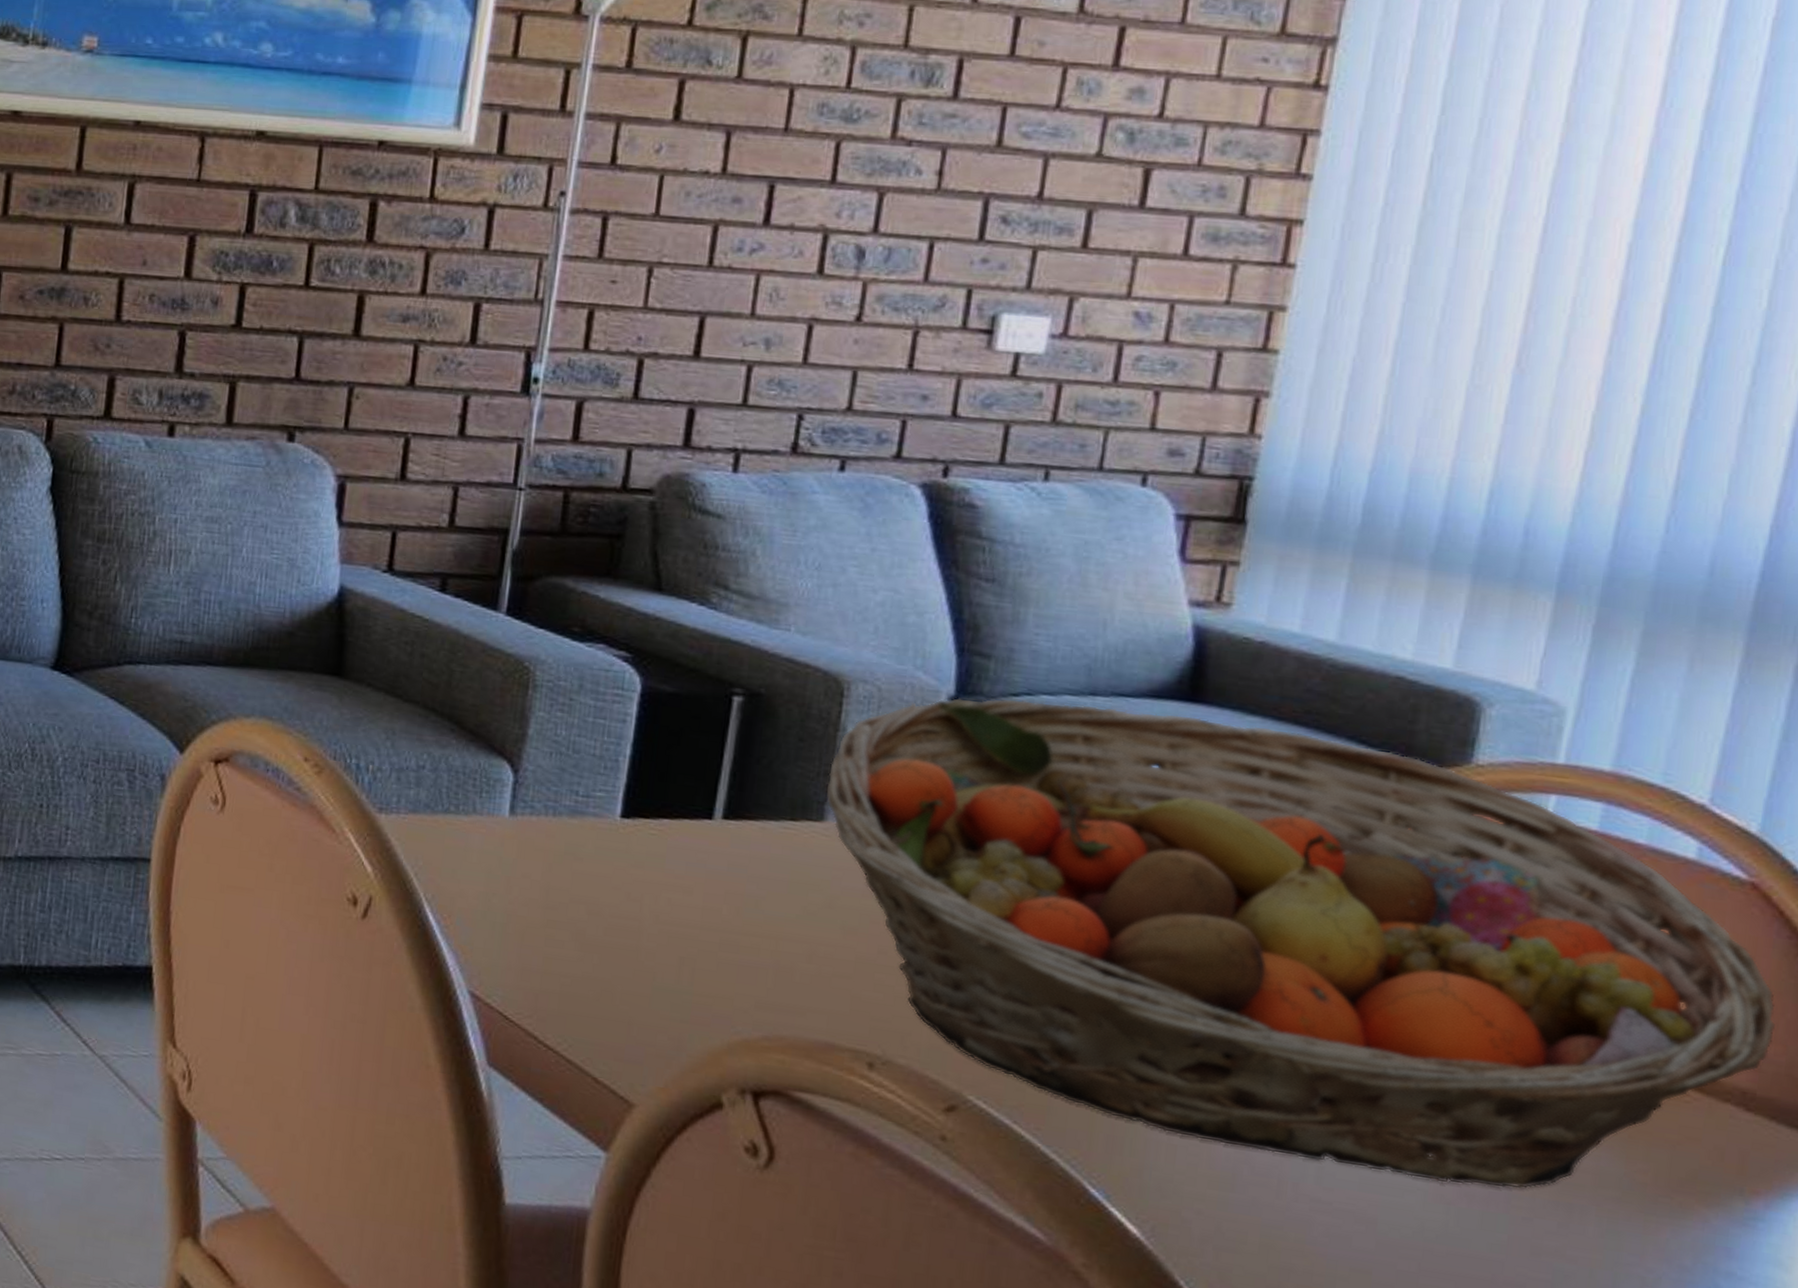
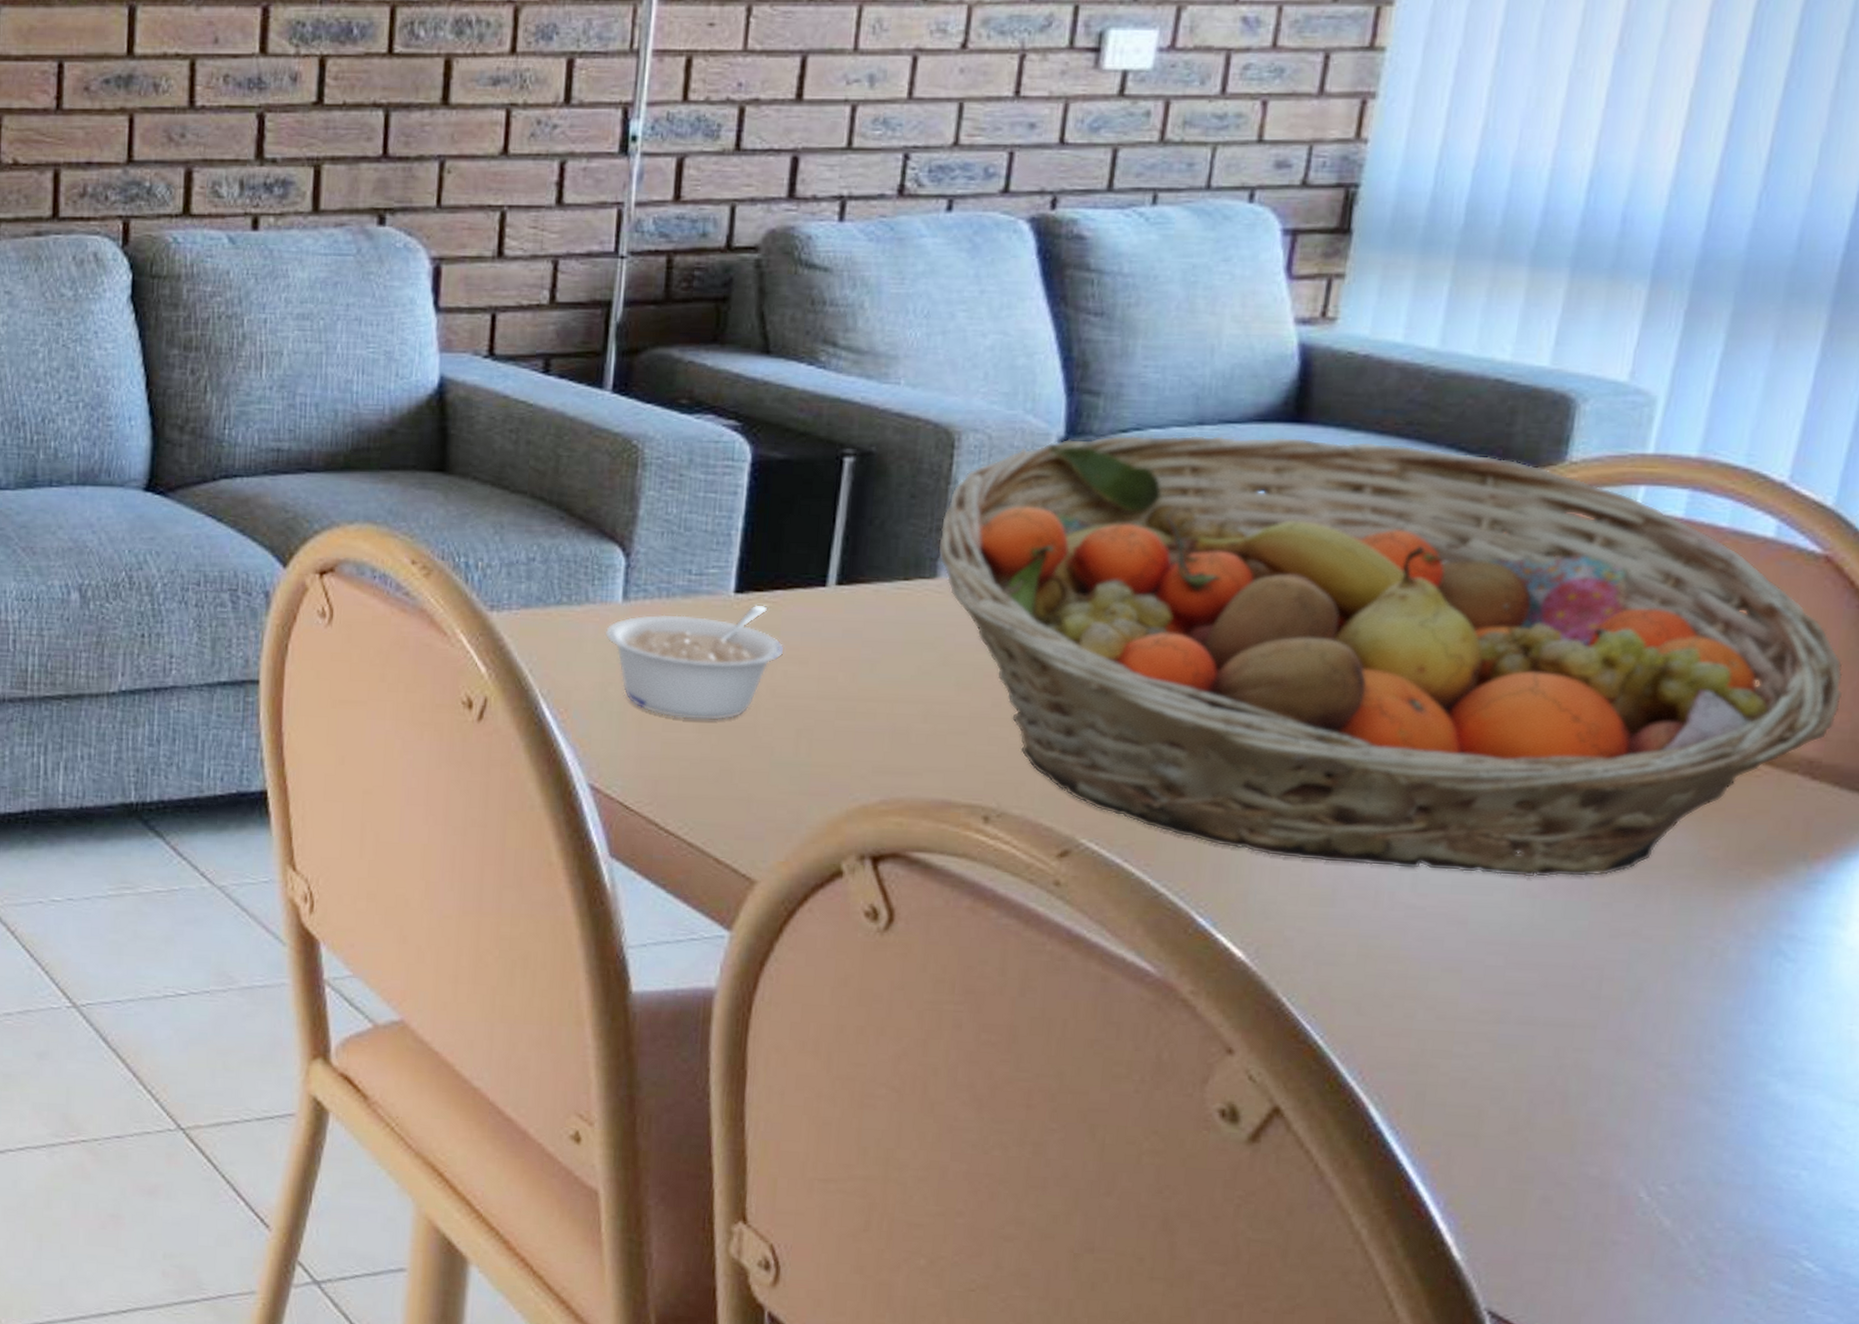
legume: none [490,830,669,941] -> present [604,604,785,721]

